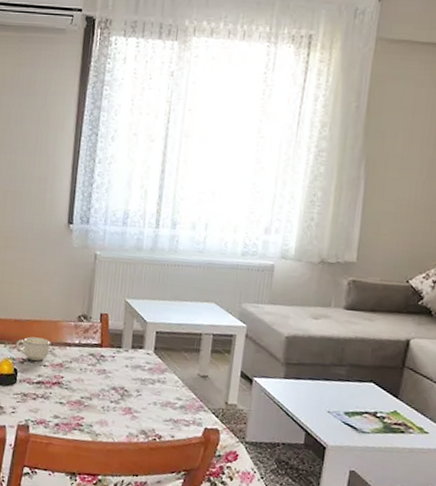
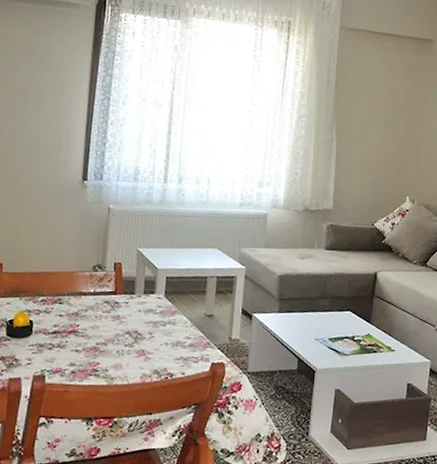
cup: present [15,336,51,361] -> none [31,288,66,311]

